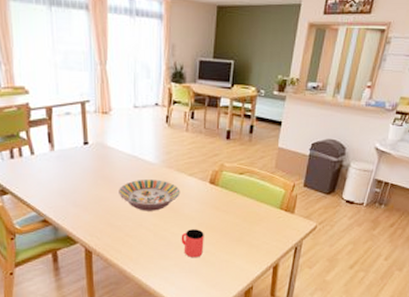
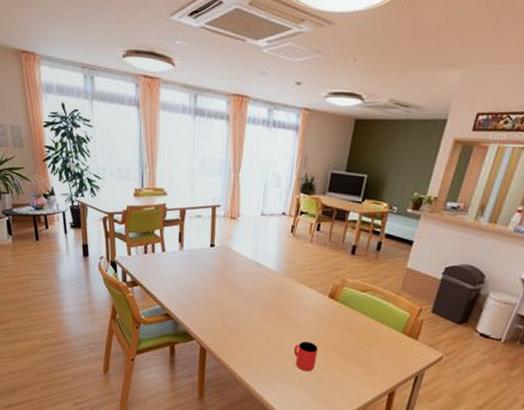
serving bowl: present [119,179,180,211] -> none [238,285,298,319]

